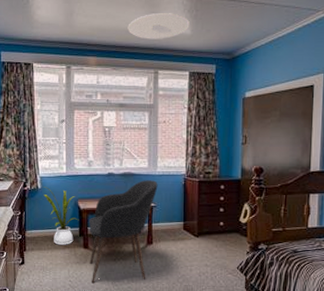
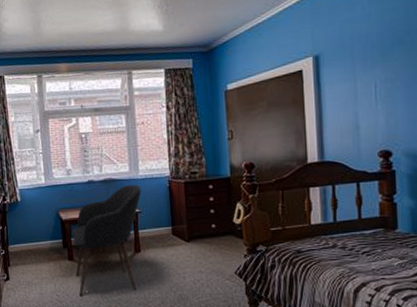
house plant: present [43,187,78,245] -> none [23,199,61,258]
ceiling light: present [128,13,190,39] -> none [96,10,161,40]

